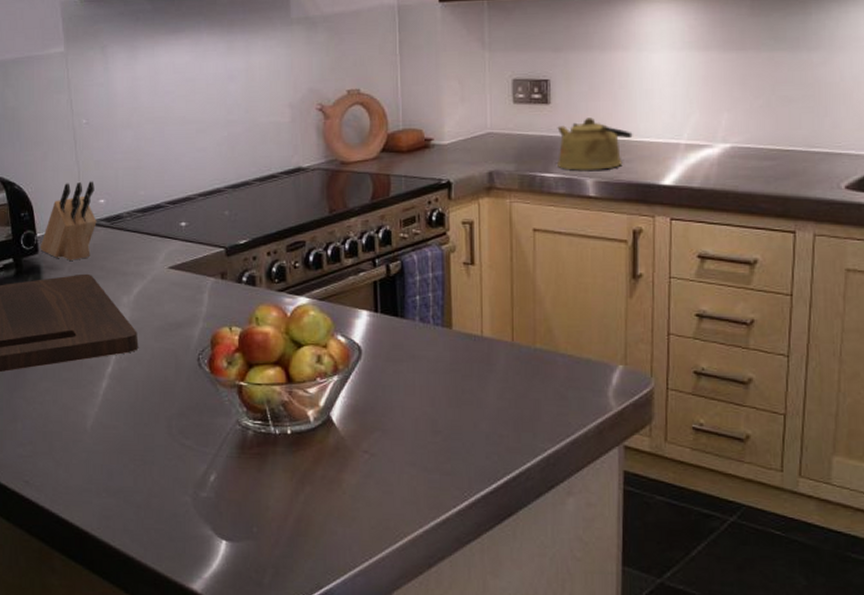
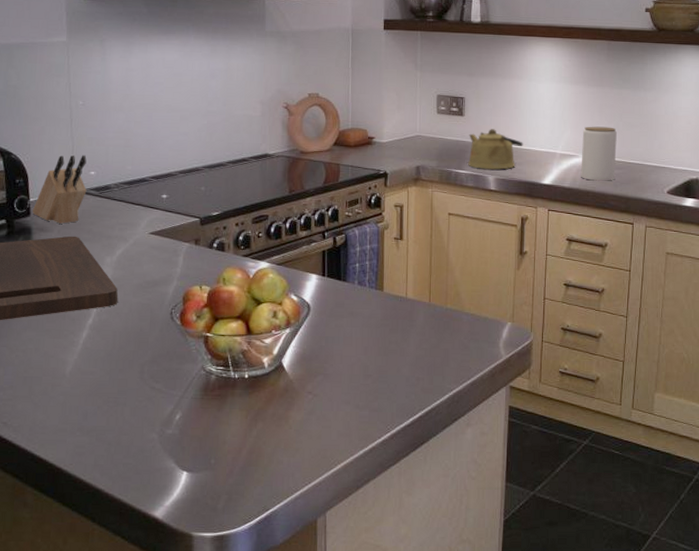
jar: none [716,104,768,177] -> present [581,126,617,181]

